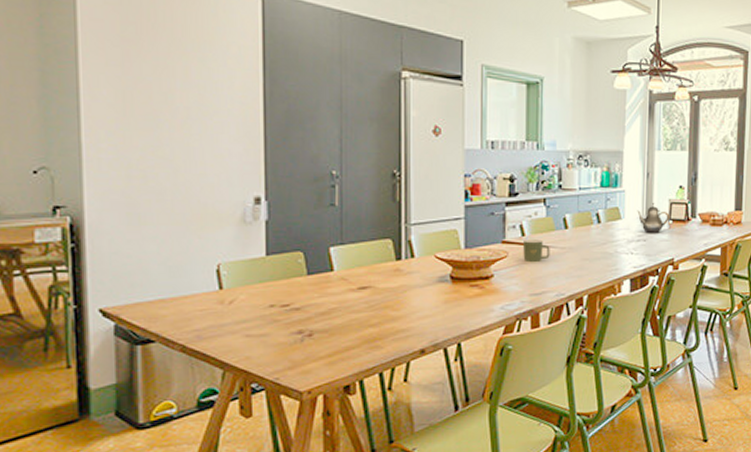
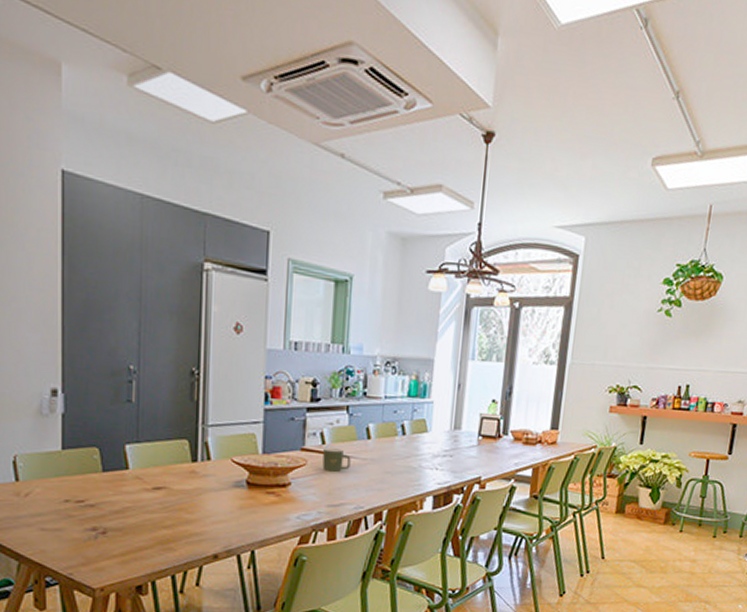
teapot: present [637,202,670,234] -> none [445,415,480,451]

